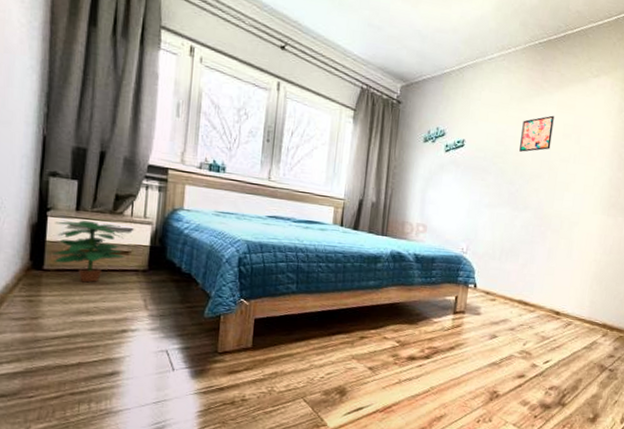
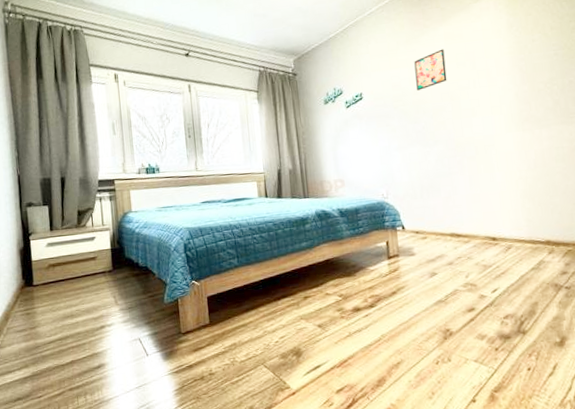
potted plant: present [53,220,125,283] -> none [36,236,93,291]

